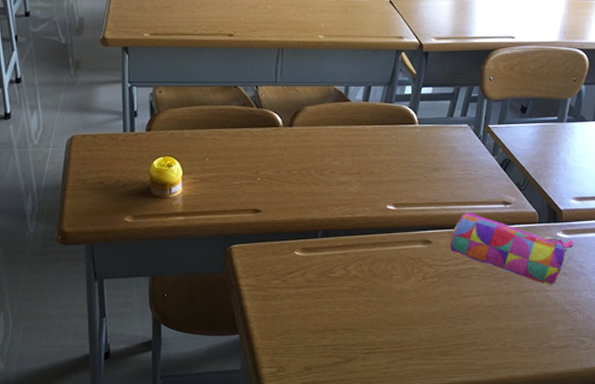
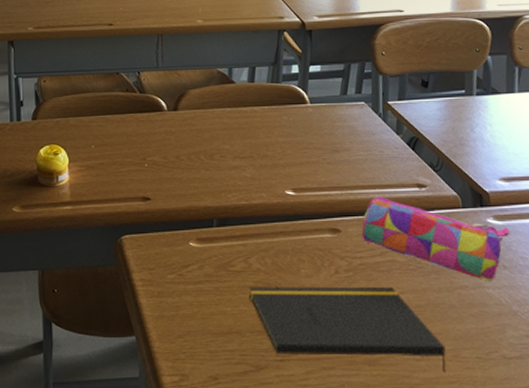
notepad: none [345,290,506,360] -> present [249,286,446,373]

